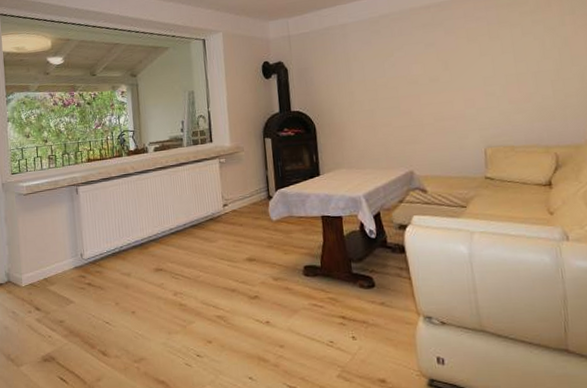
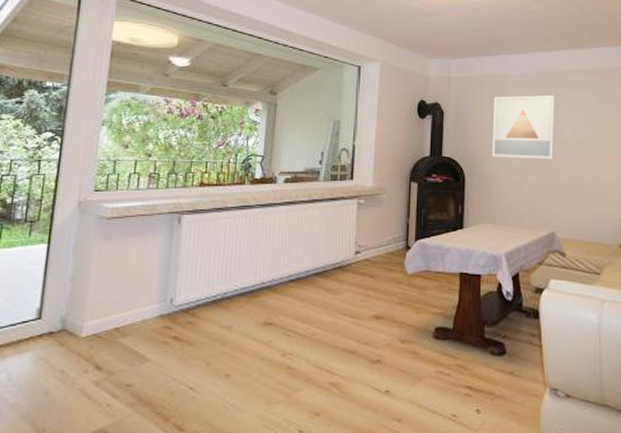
wall art: none [335,35,405,106] -> present [491,94,555,160]

